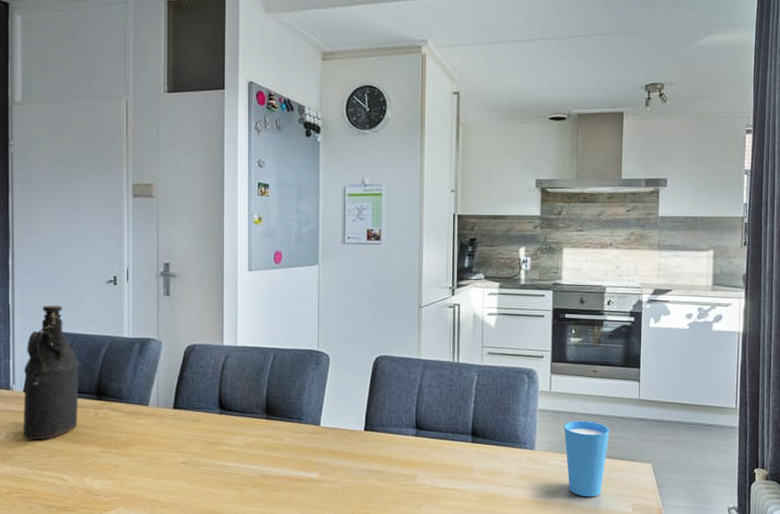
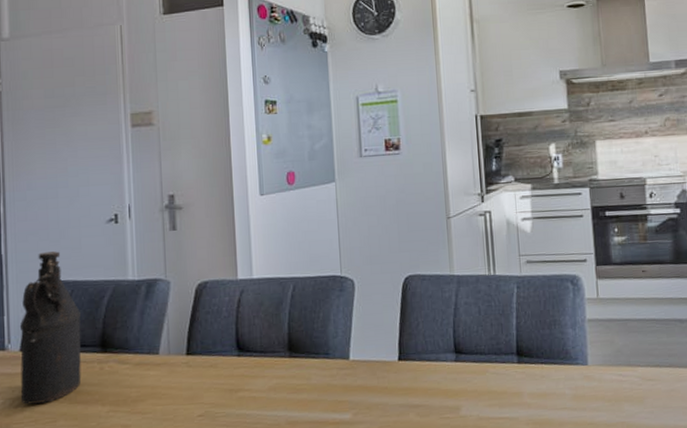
cup: present [563,421,610,497] -> none [616,327,668,414]

